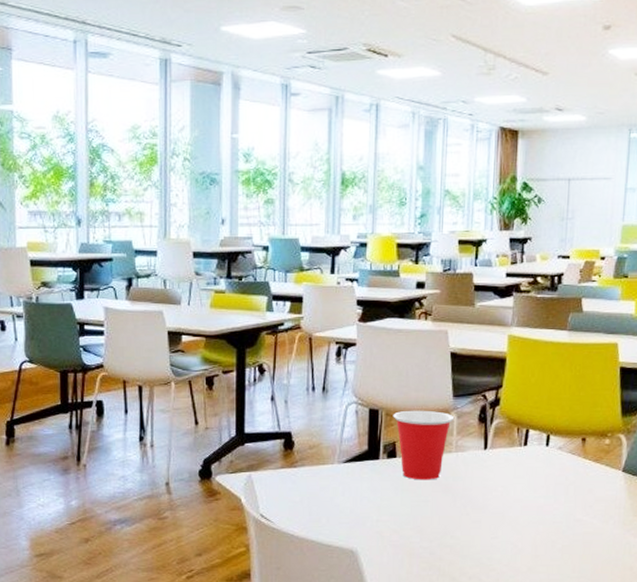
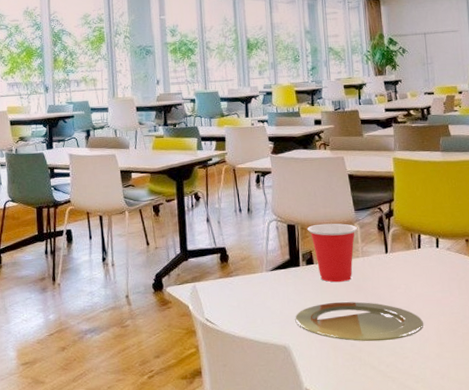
plate: none [367,504,518,550] -> present [295,301,423,342]

